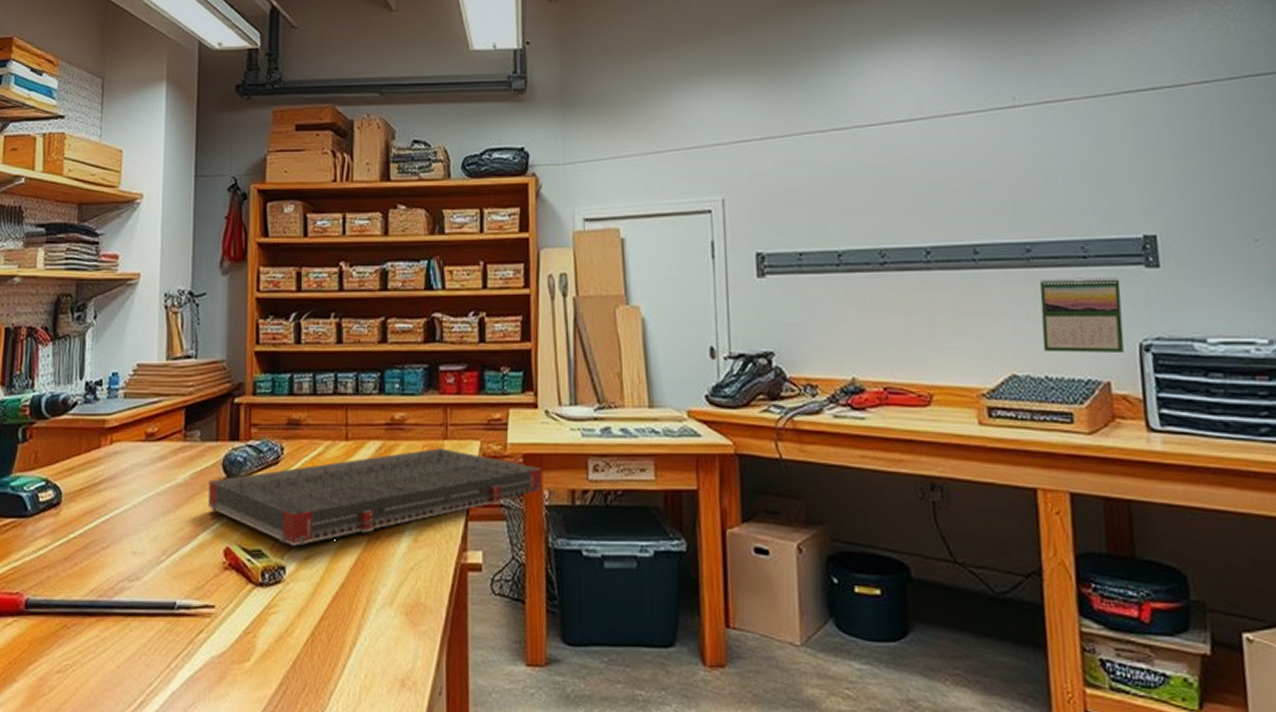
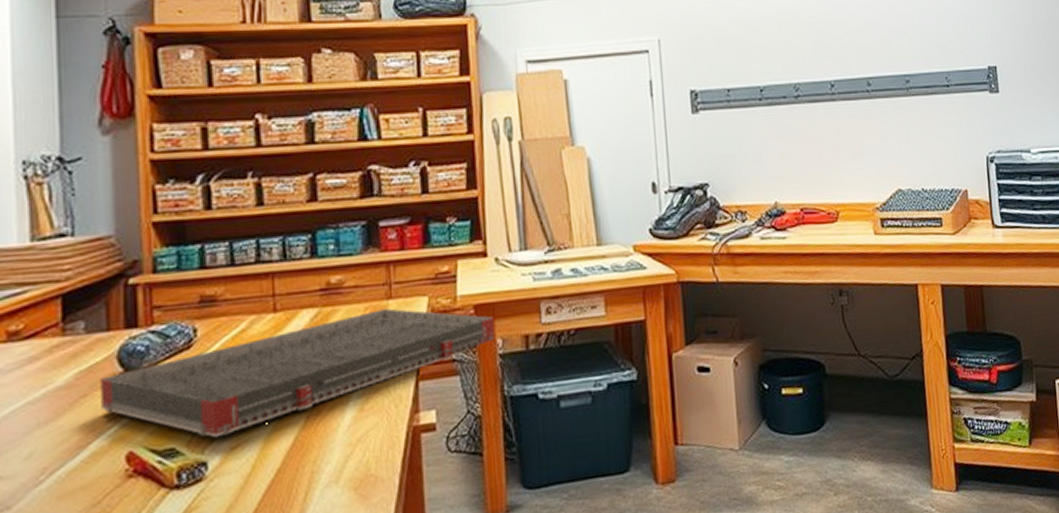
calendar: present [1039,277,1124,352] -> none [916,102,976,168]

